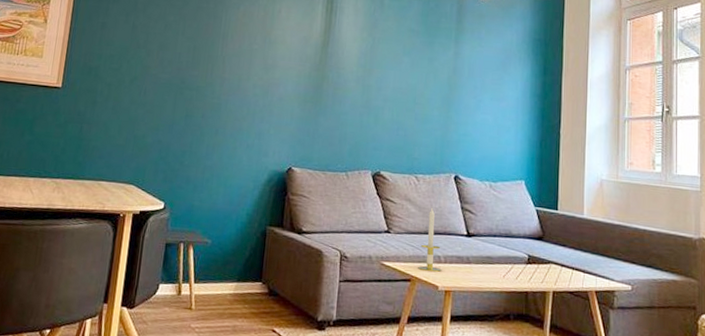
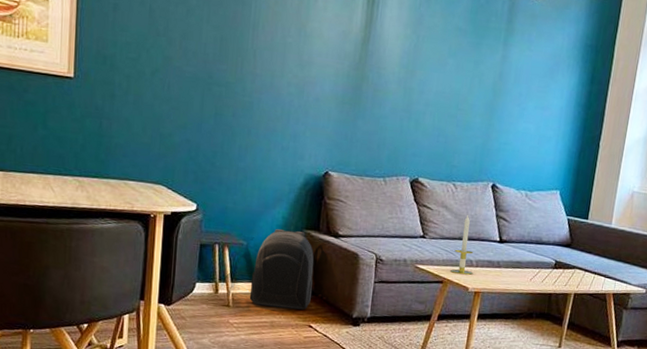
backpack: none [212,226,278,313] -> present [249,229,314,310]

